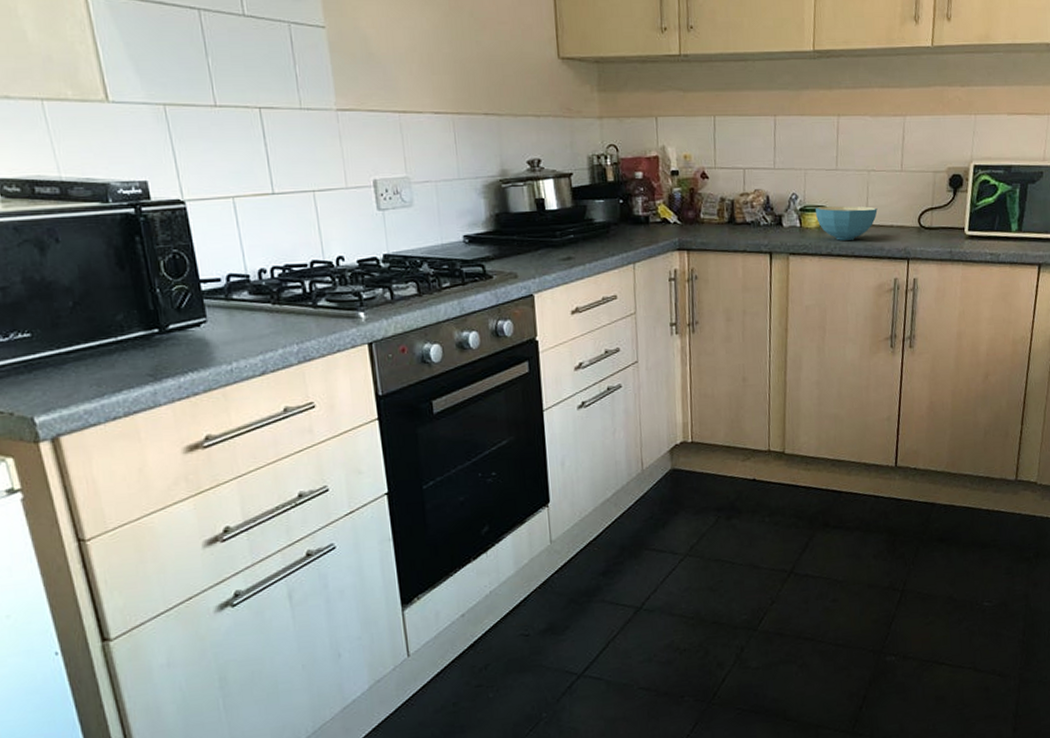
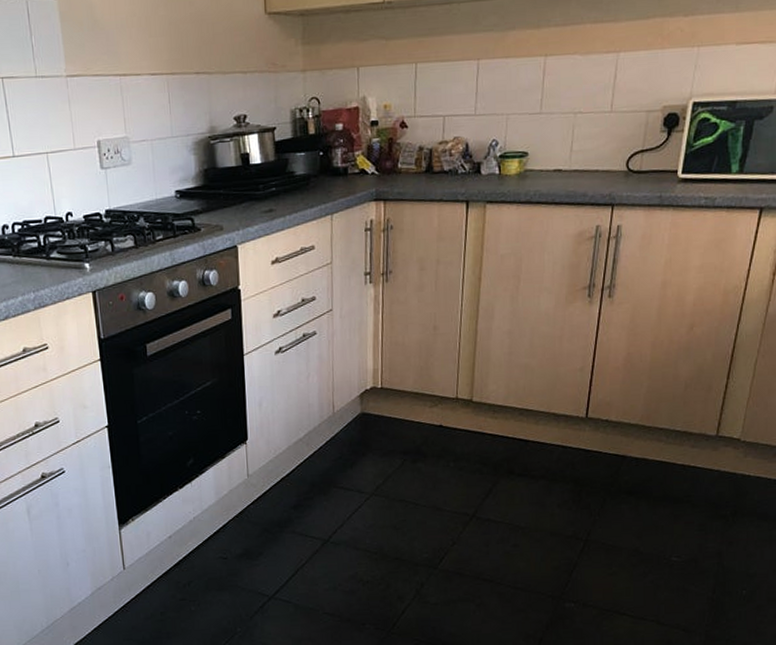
cereal bowl: present [816,206,878,241] -> none [516,150,582,187]

